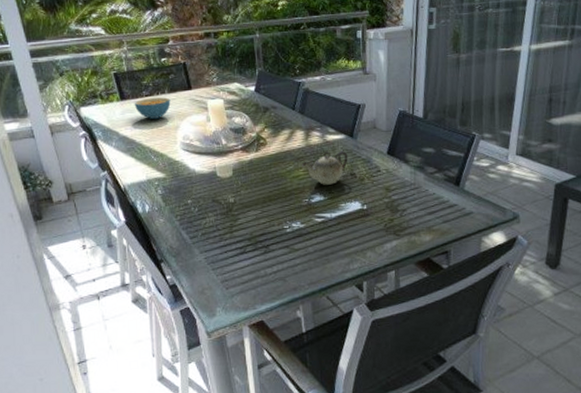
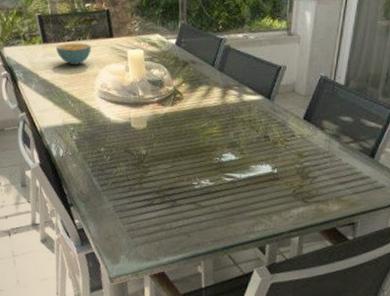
teapot: present [301,151,348,185] -> none [215,111,263,146]

